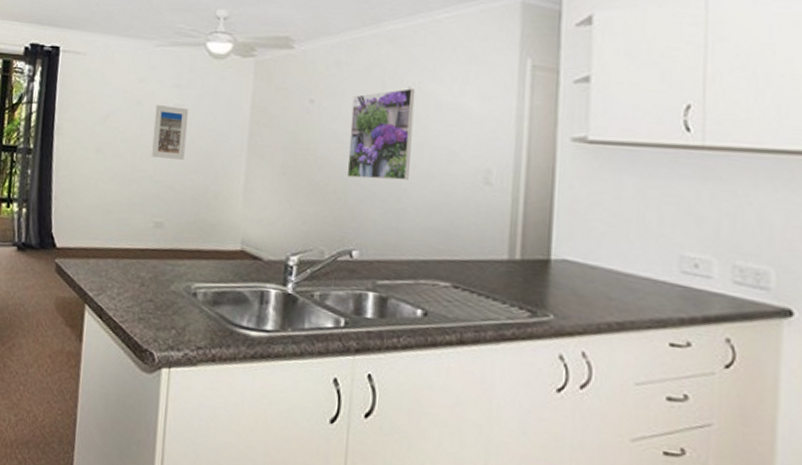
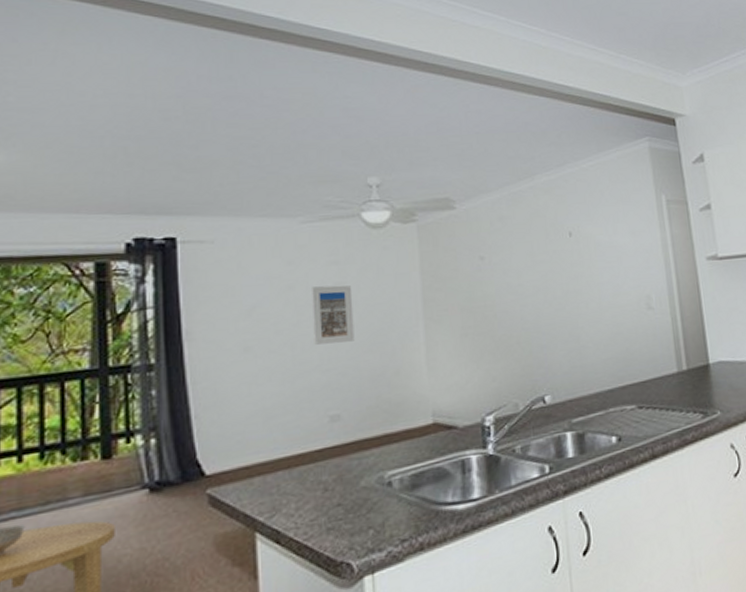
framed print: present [347,88,416,181] -> none [521,233,584,326]

